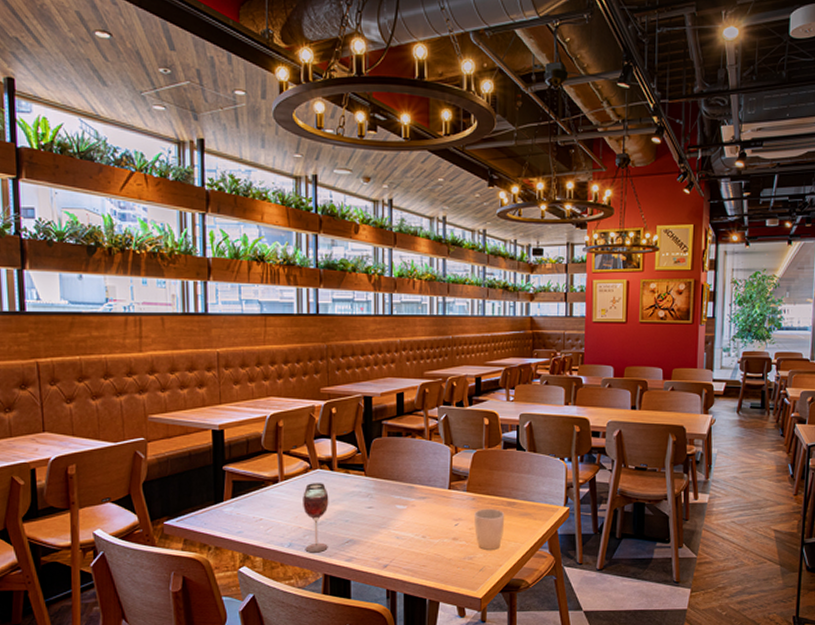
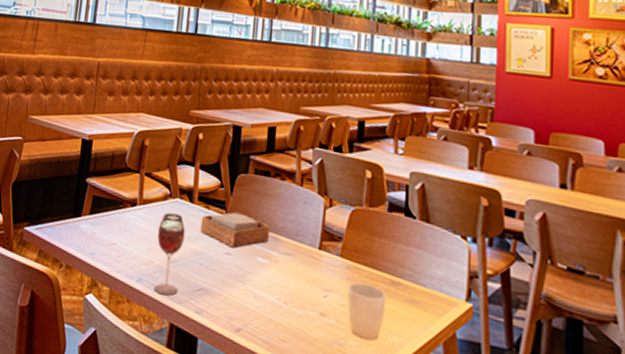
napkin holder: none [342,472,405,502] -> present [200,211,270,249]

